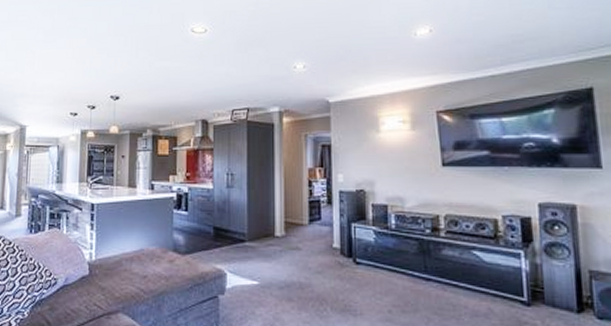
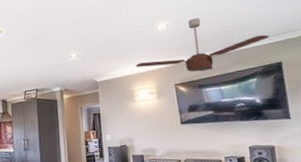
ceiling fan: none [382,22,576,96] -> present [135,18,269,72]

